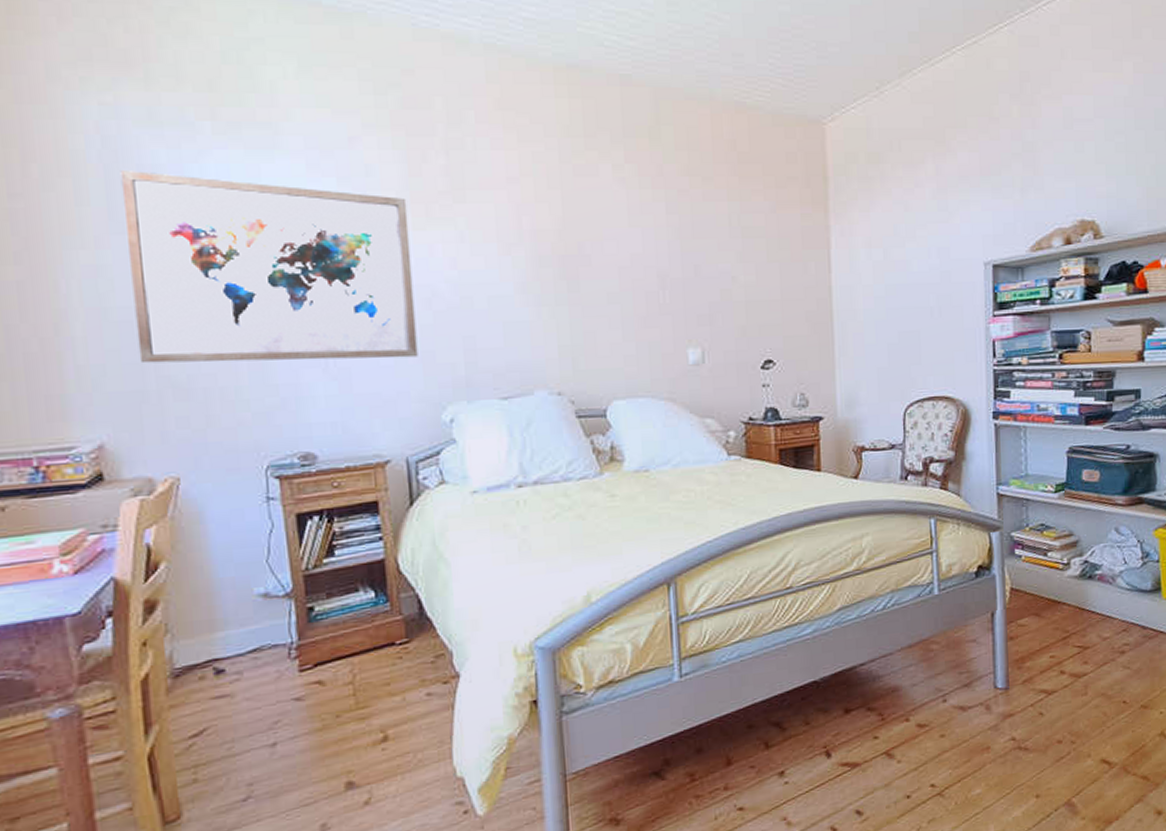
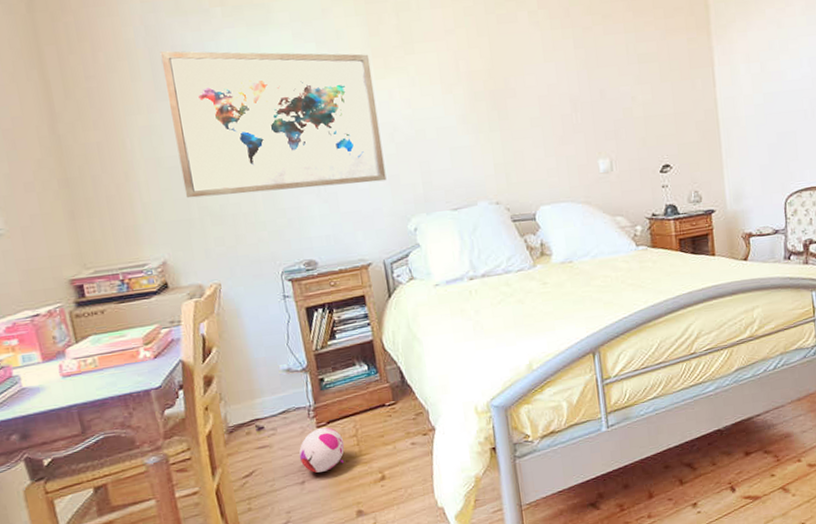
plush toy: none [271,671,336,732] -> present [298,427,345,473]

